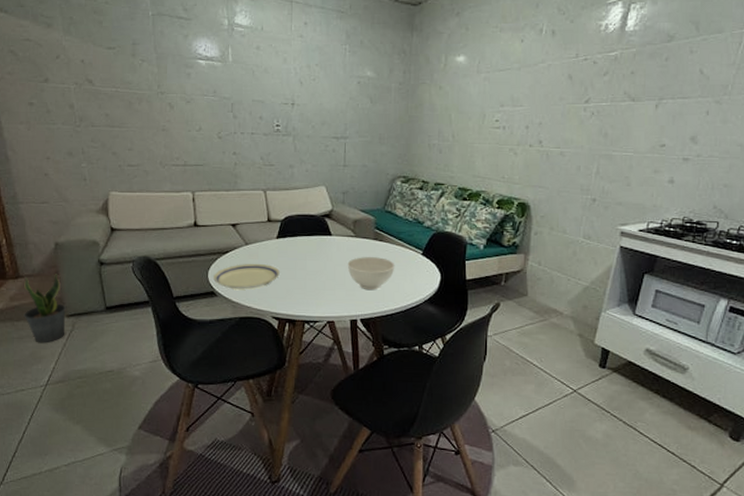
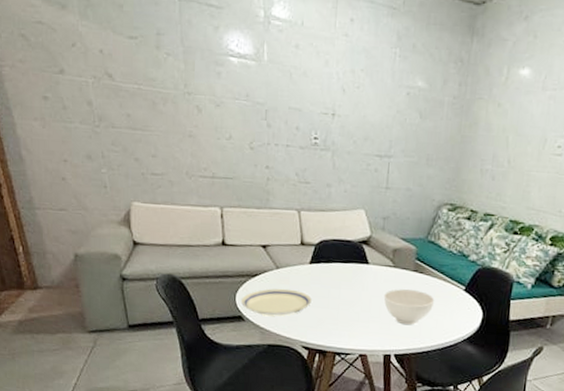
potted plant: present [24,274,66,343] -> none [43,287,87,358]

